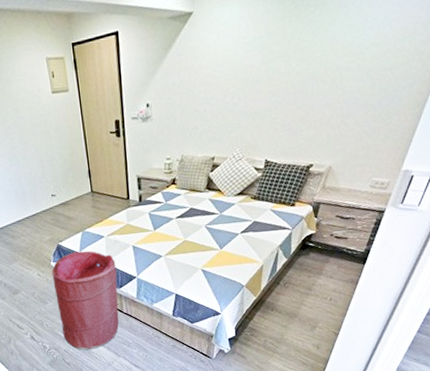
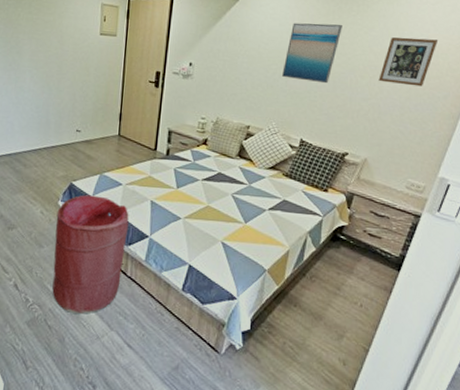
wall art: none [241,26,300,100] -> present [282,23,342,84]
picture frame: none [341,21,405,83] -> present [379,37,439,87]

